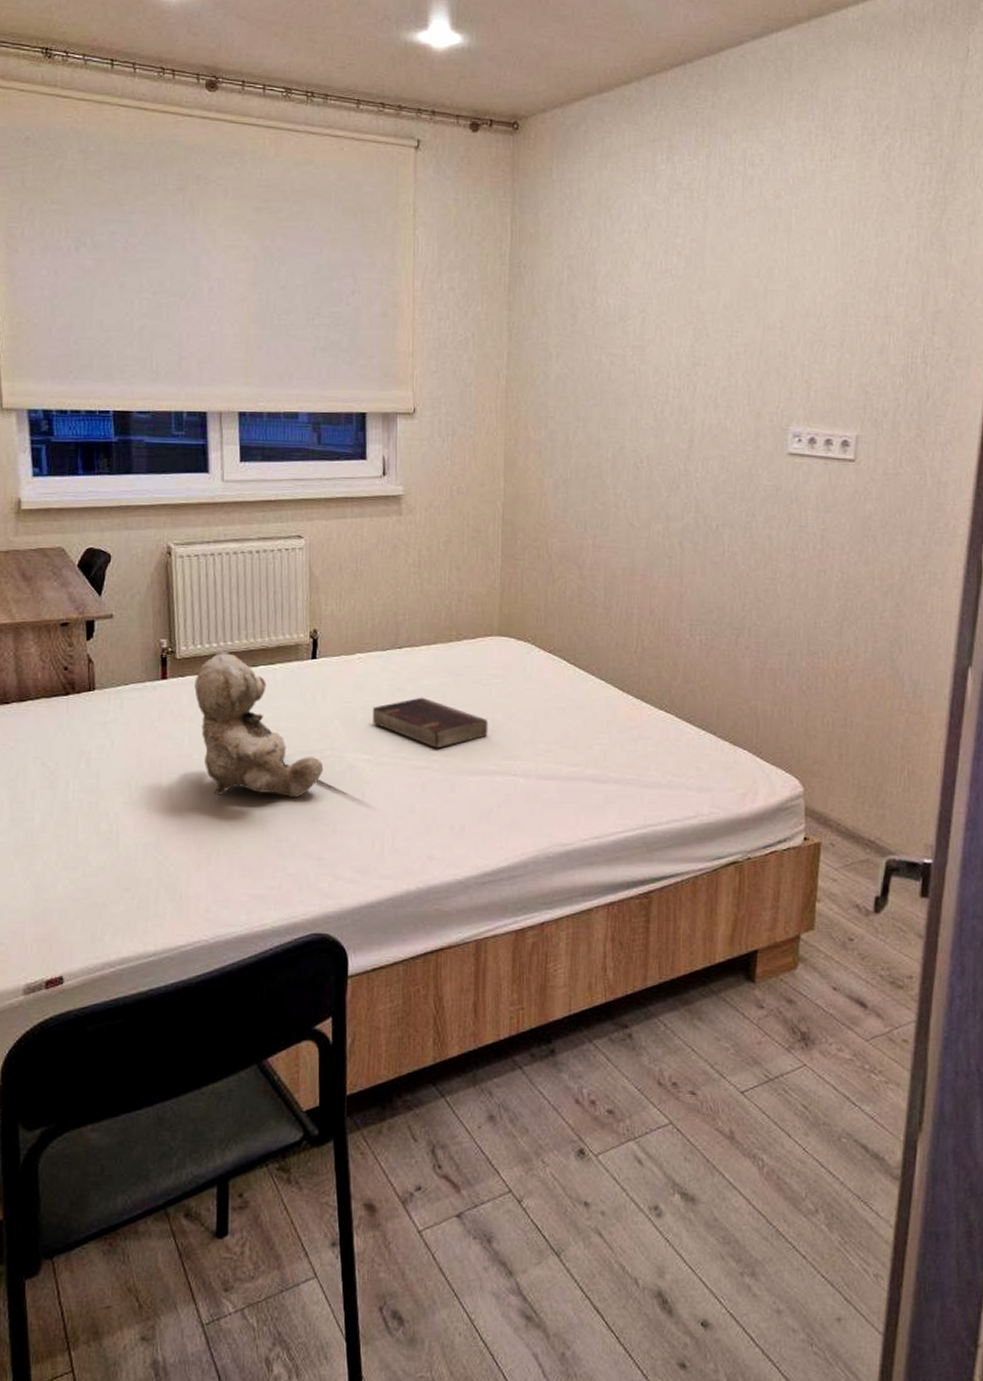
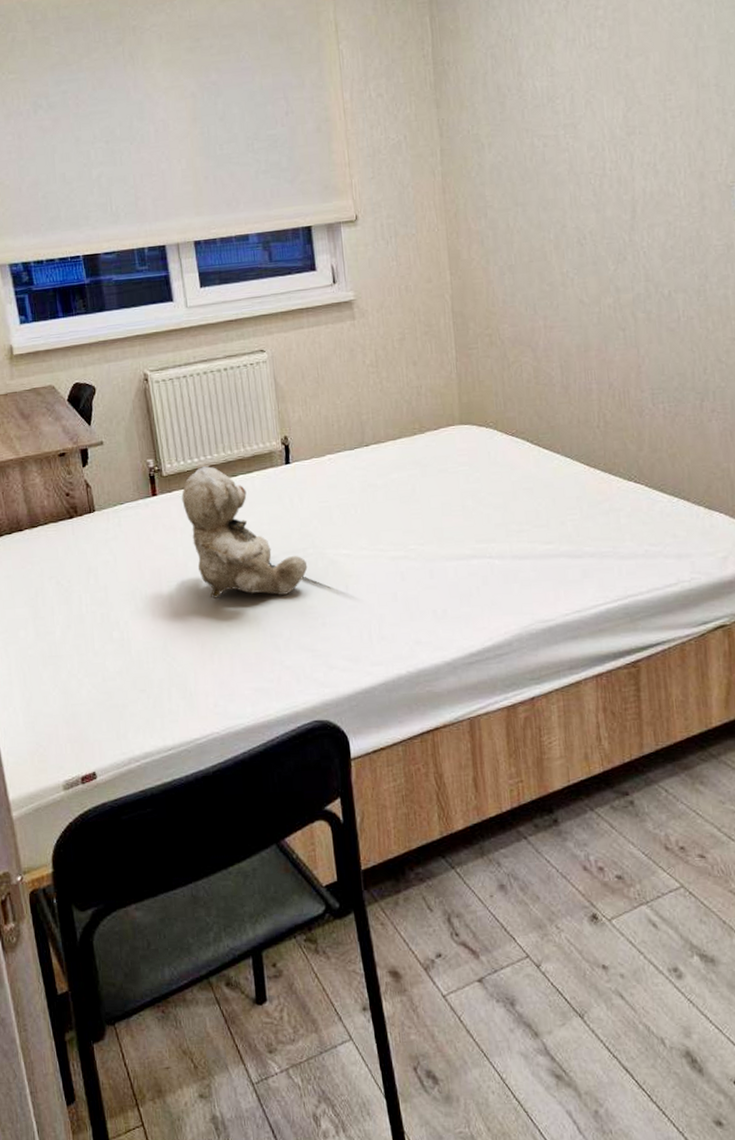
hardback book: present [372,697,489,749] -> none [346,490,460,538]

